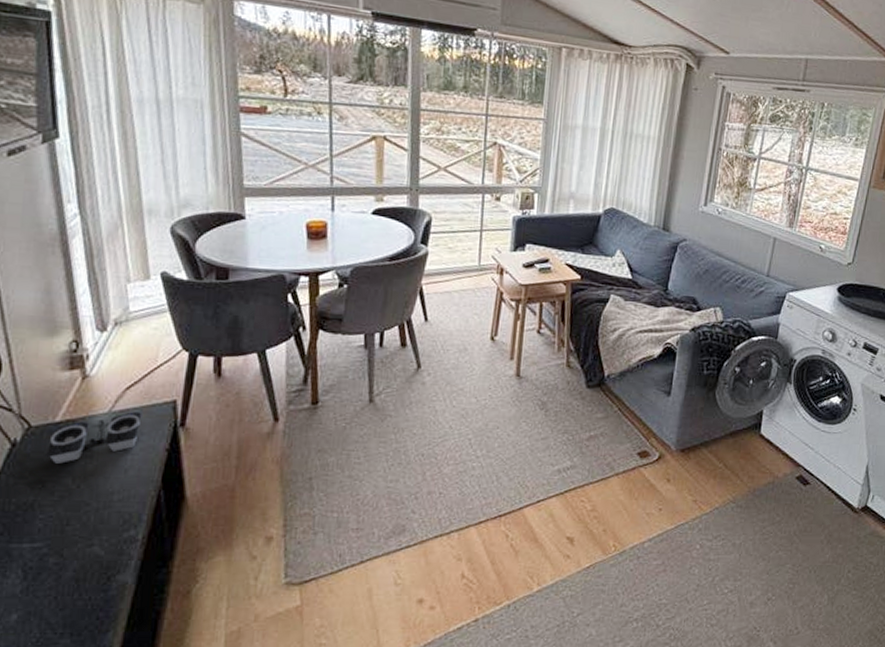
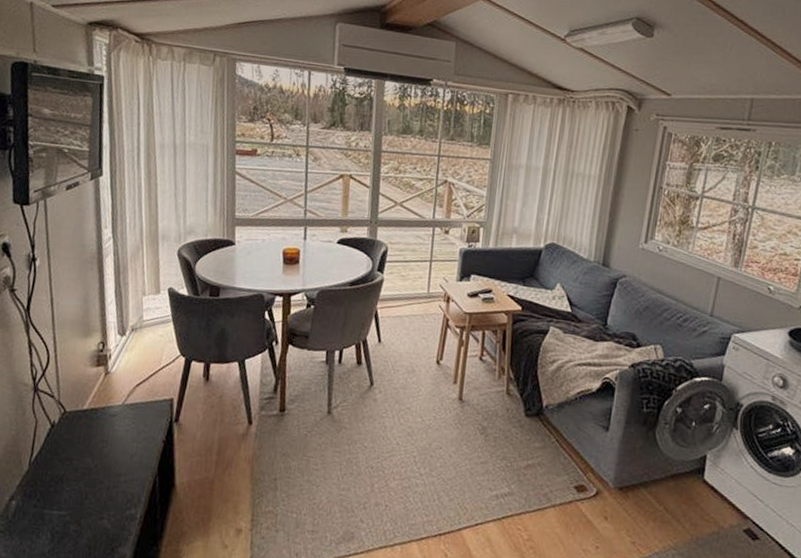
stereo: present [46,412,142,464] -> none [75,406,147,445]

